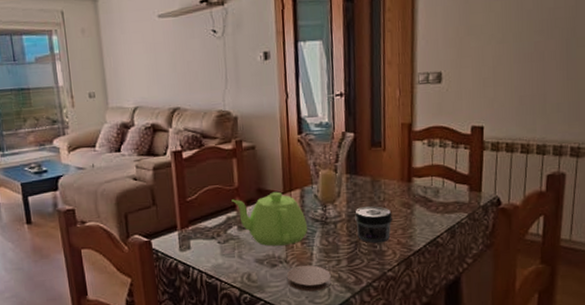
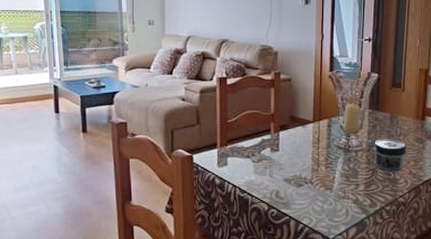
teapot: present [231,191,307,247] -> none [267,120,331,168]
coaster: present [286,265,331,292] -> none [310,187,349,211]

